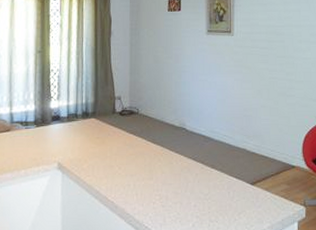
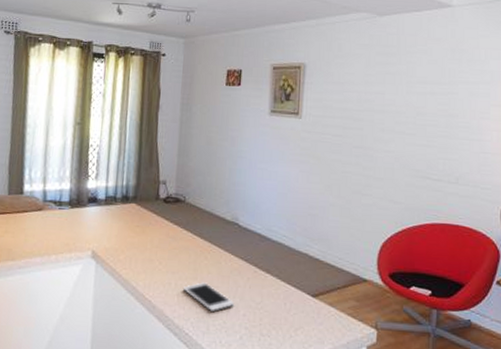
cell phone: none [140,180,187,206] -> present [182,281,235,313]

